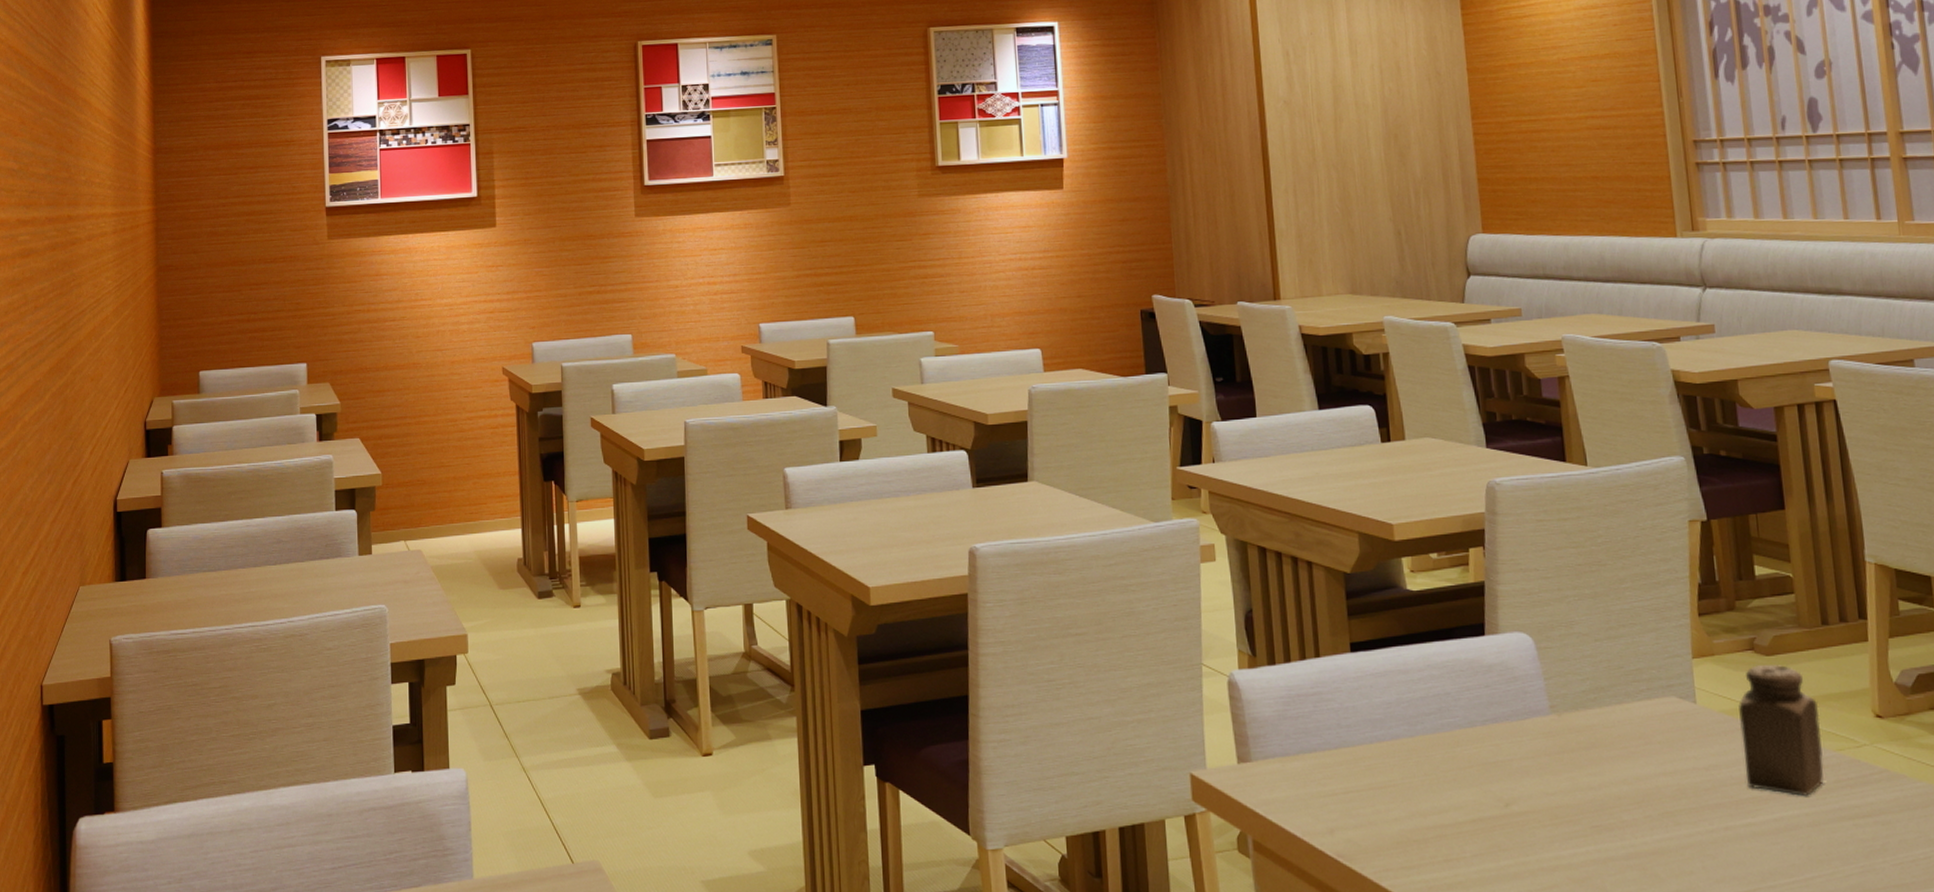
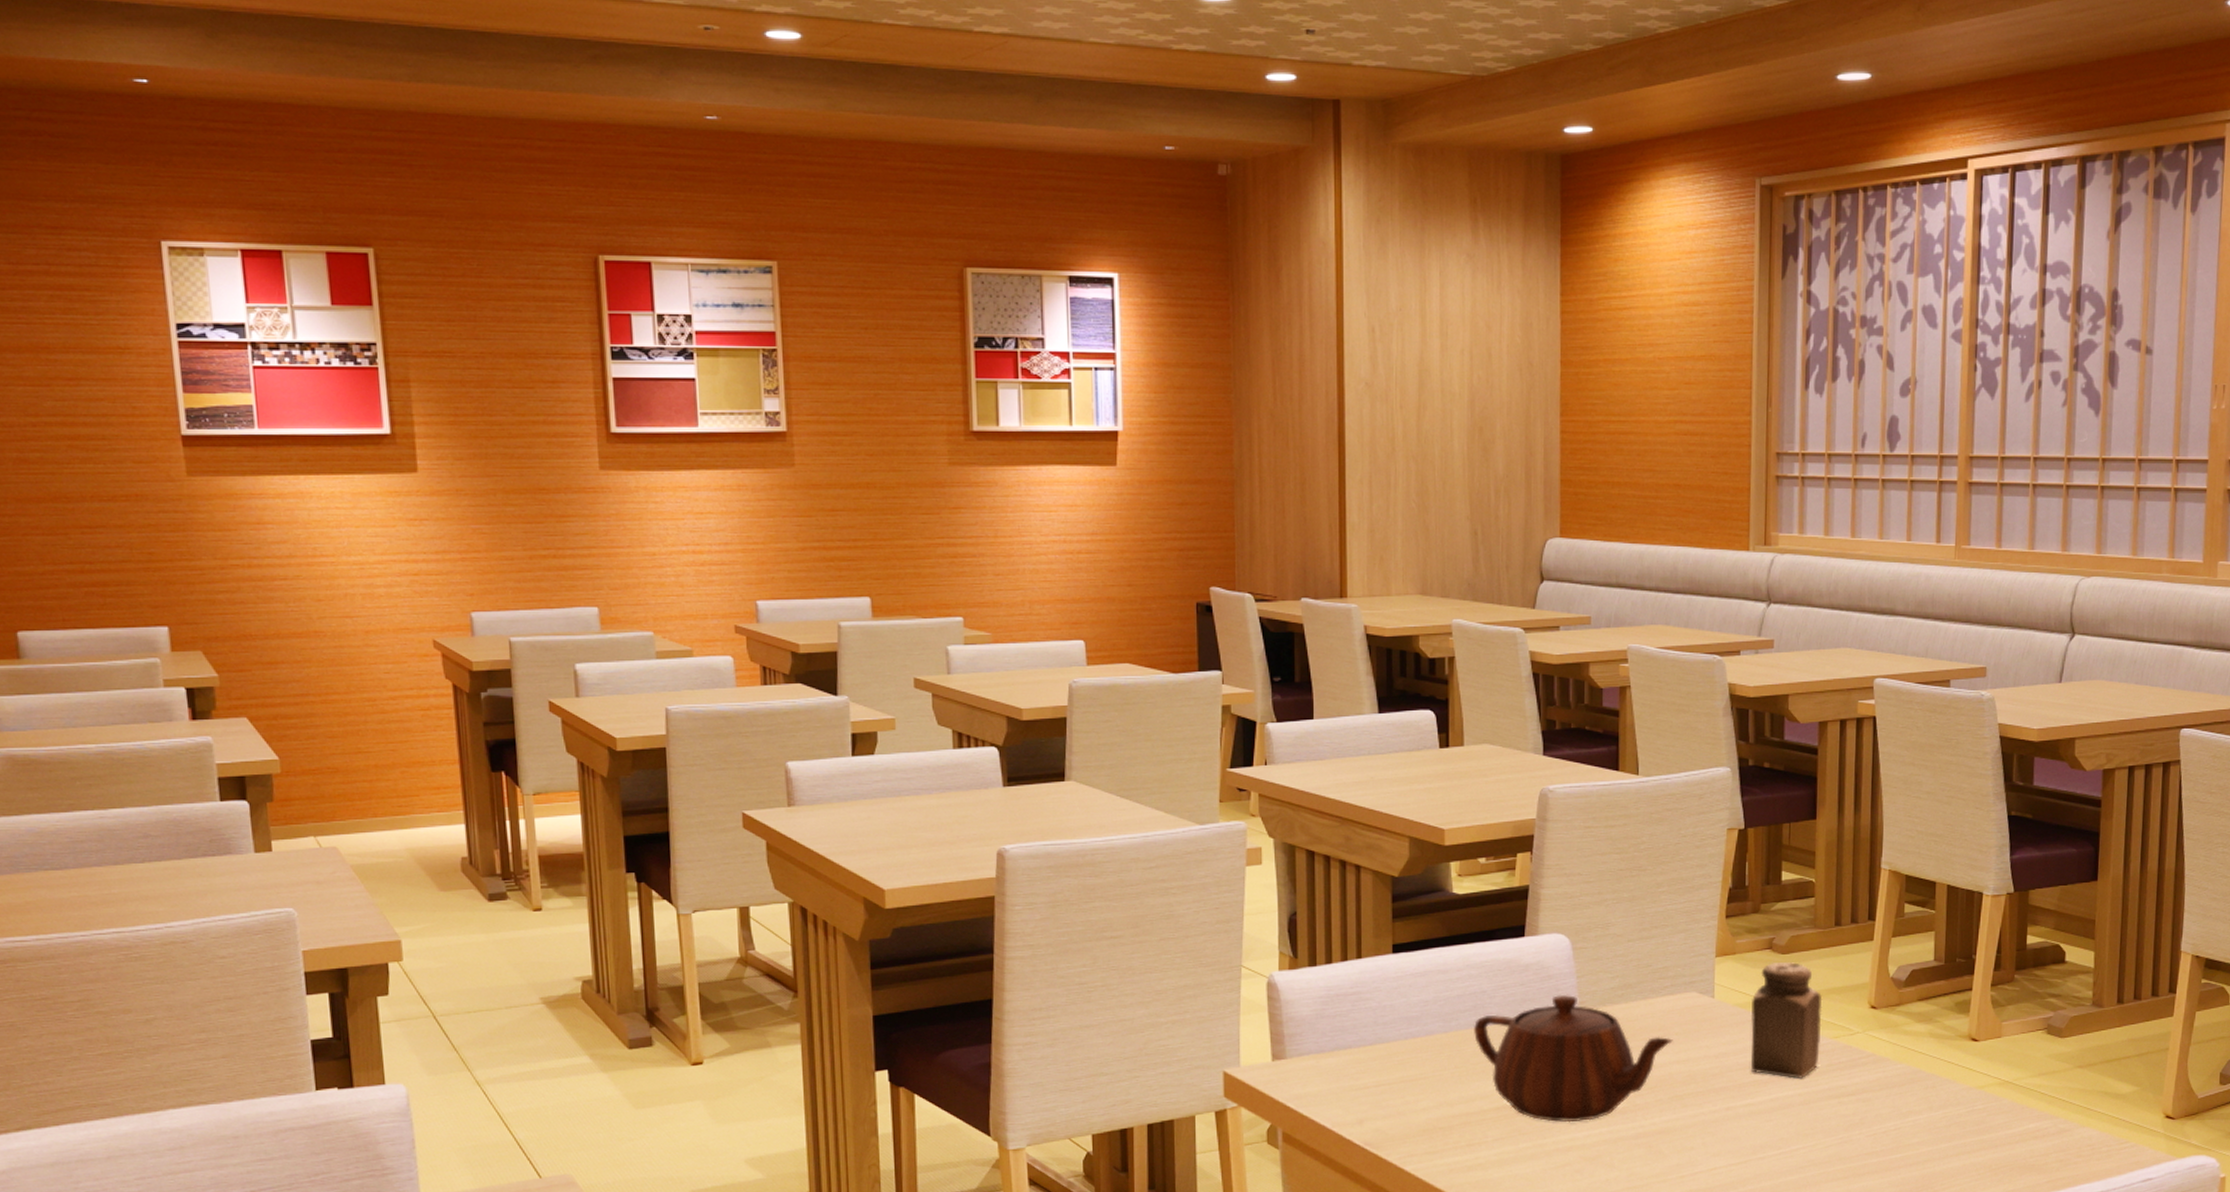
teapot: none [1441,697,1656,839] -> present [1474,994,1673,1123]

